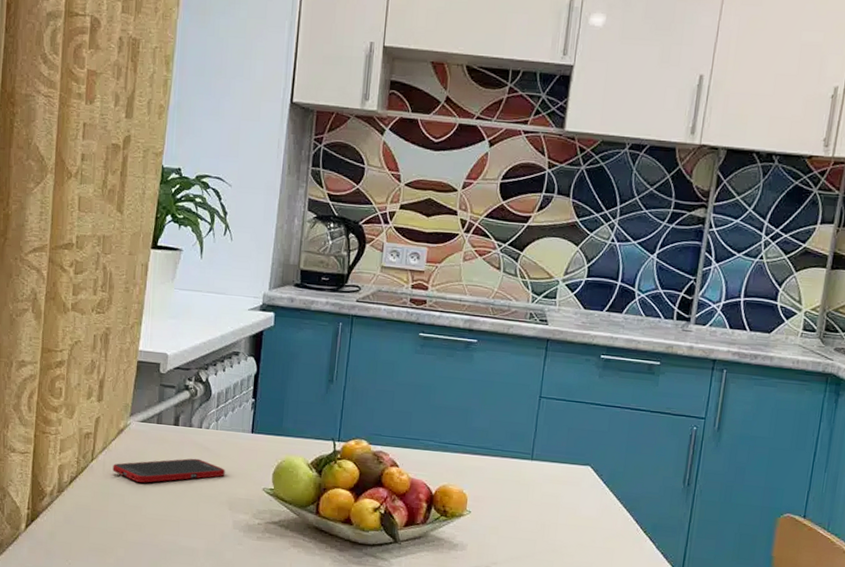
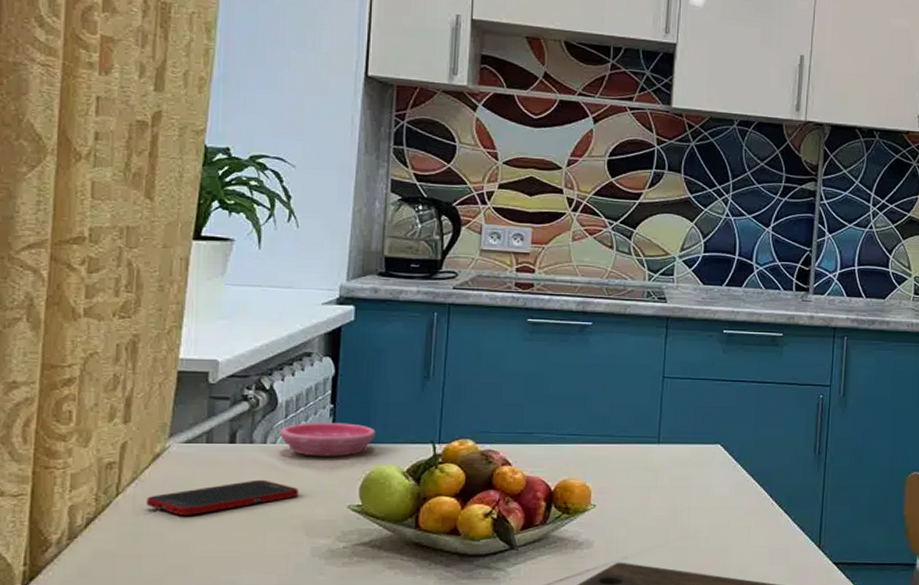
saucer: none [212,413,288,445] -> present [279,423,376,457]

